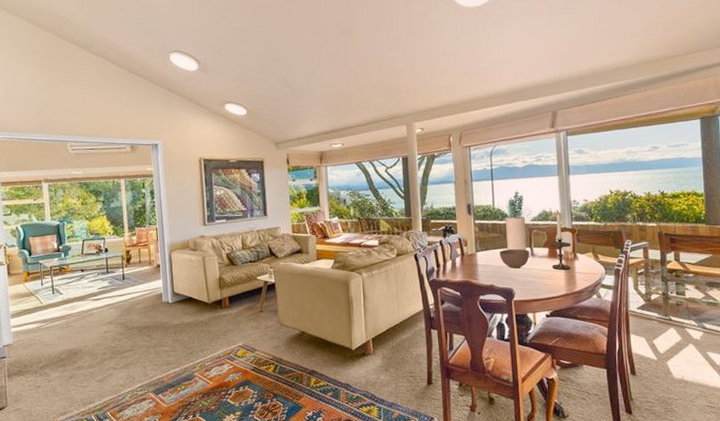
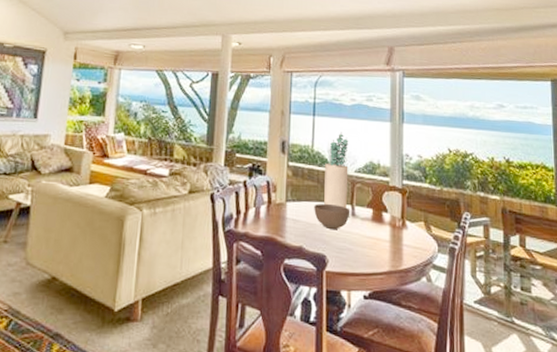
candlestick: present [549,209,571,270] -> none [374,161,400,240]

